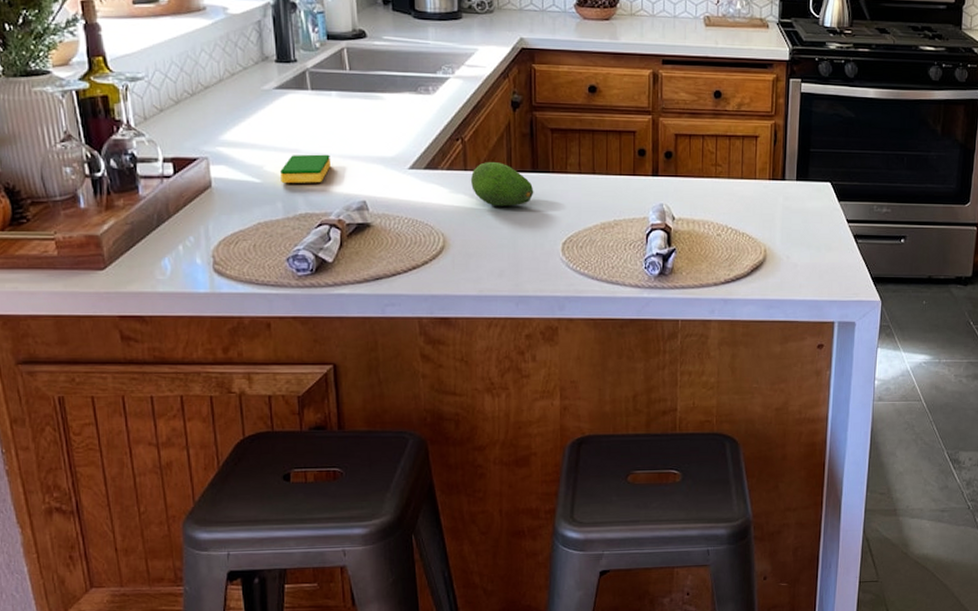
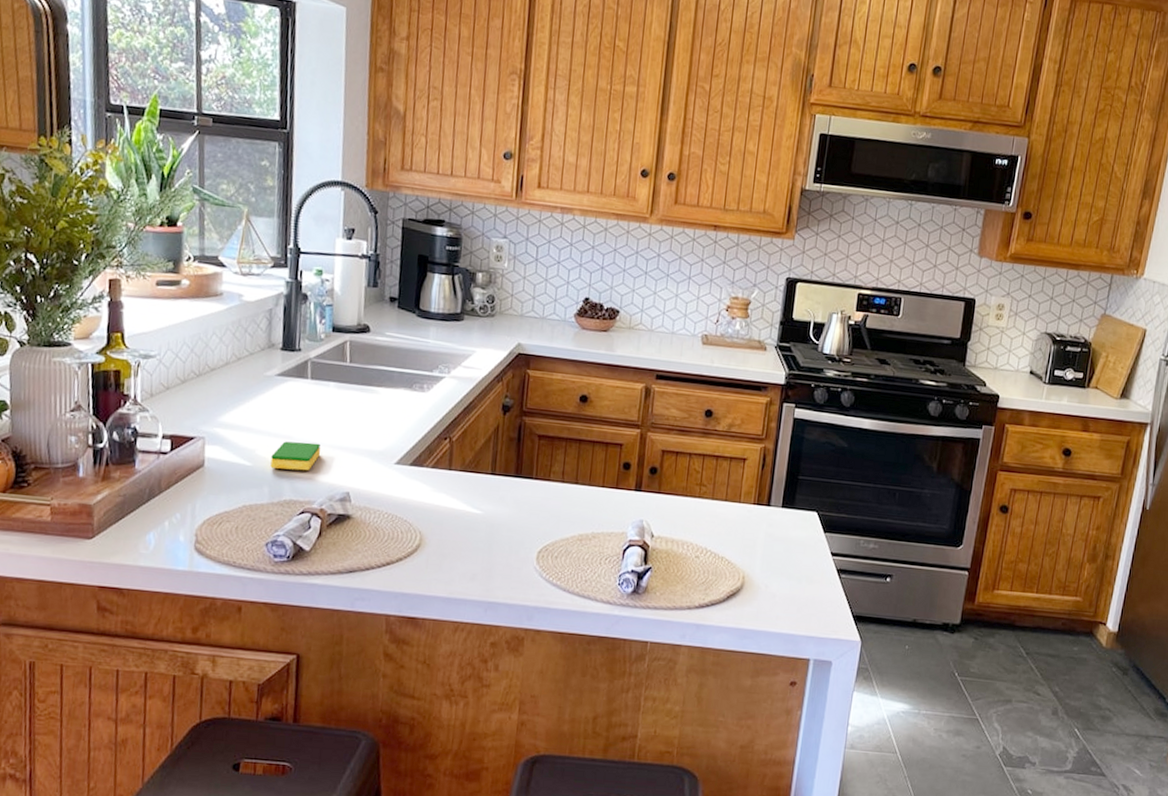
fruit: present [470,161,534,206] -> none [453,463,515,510]

